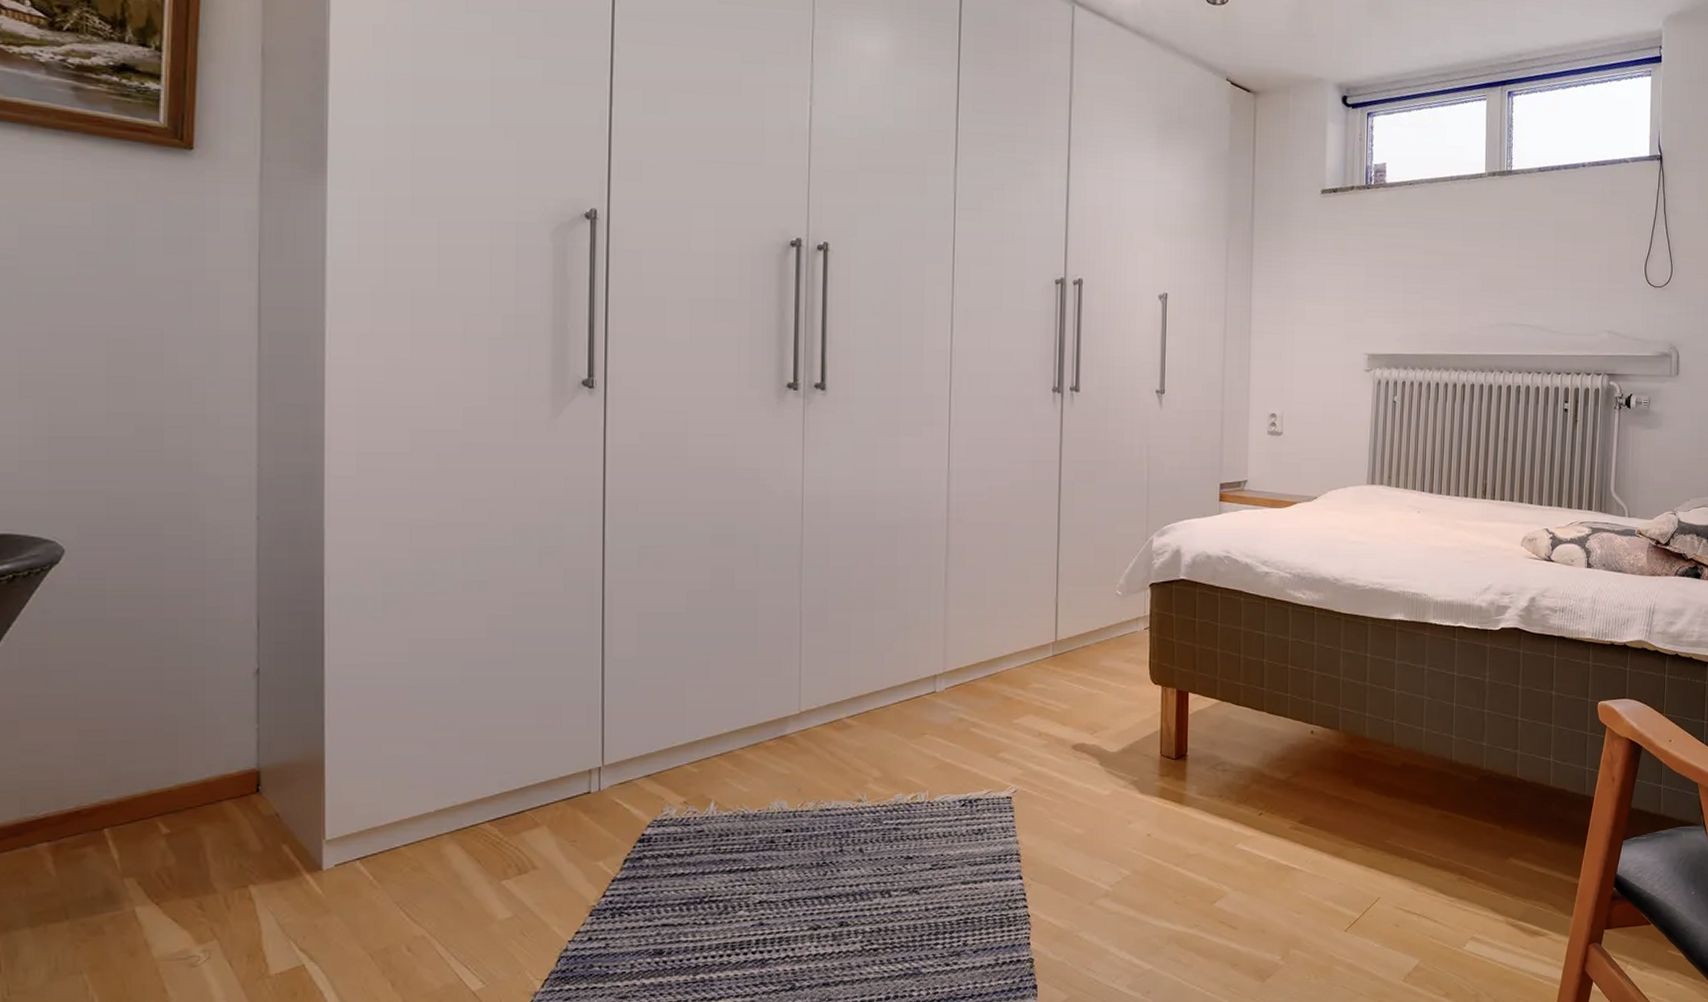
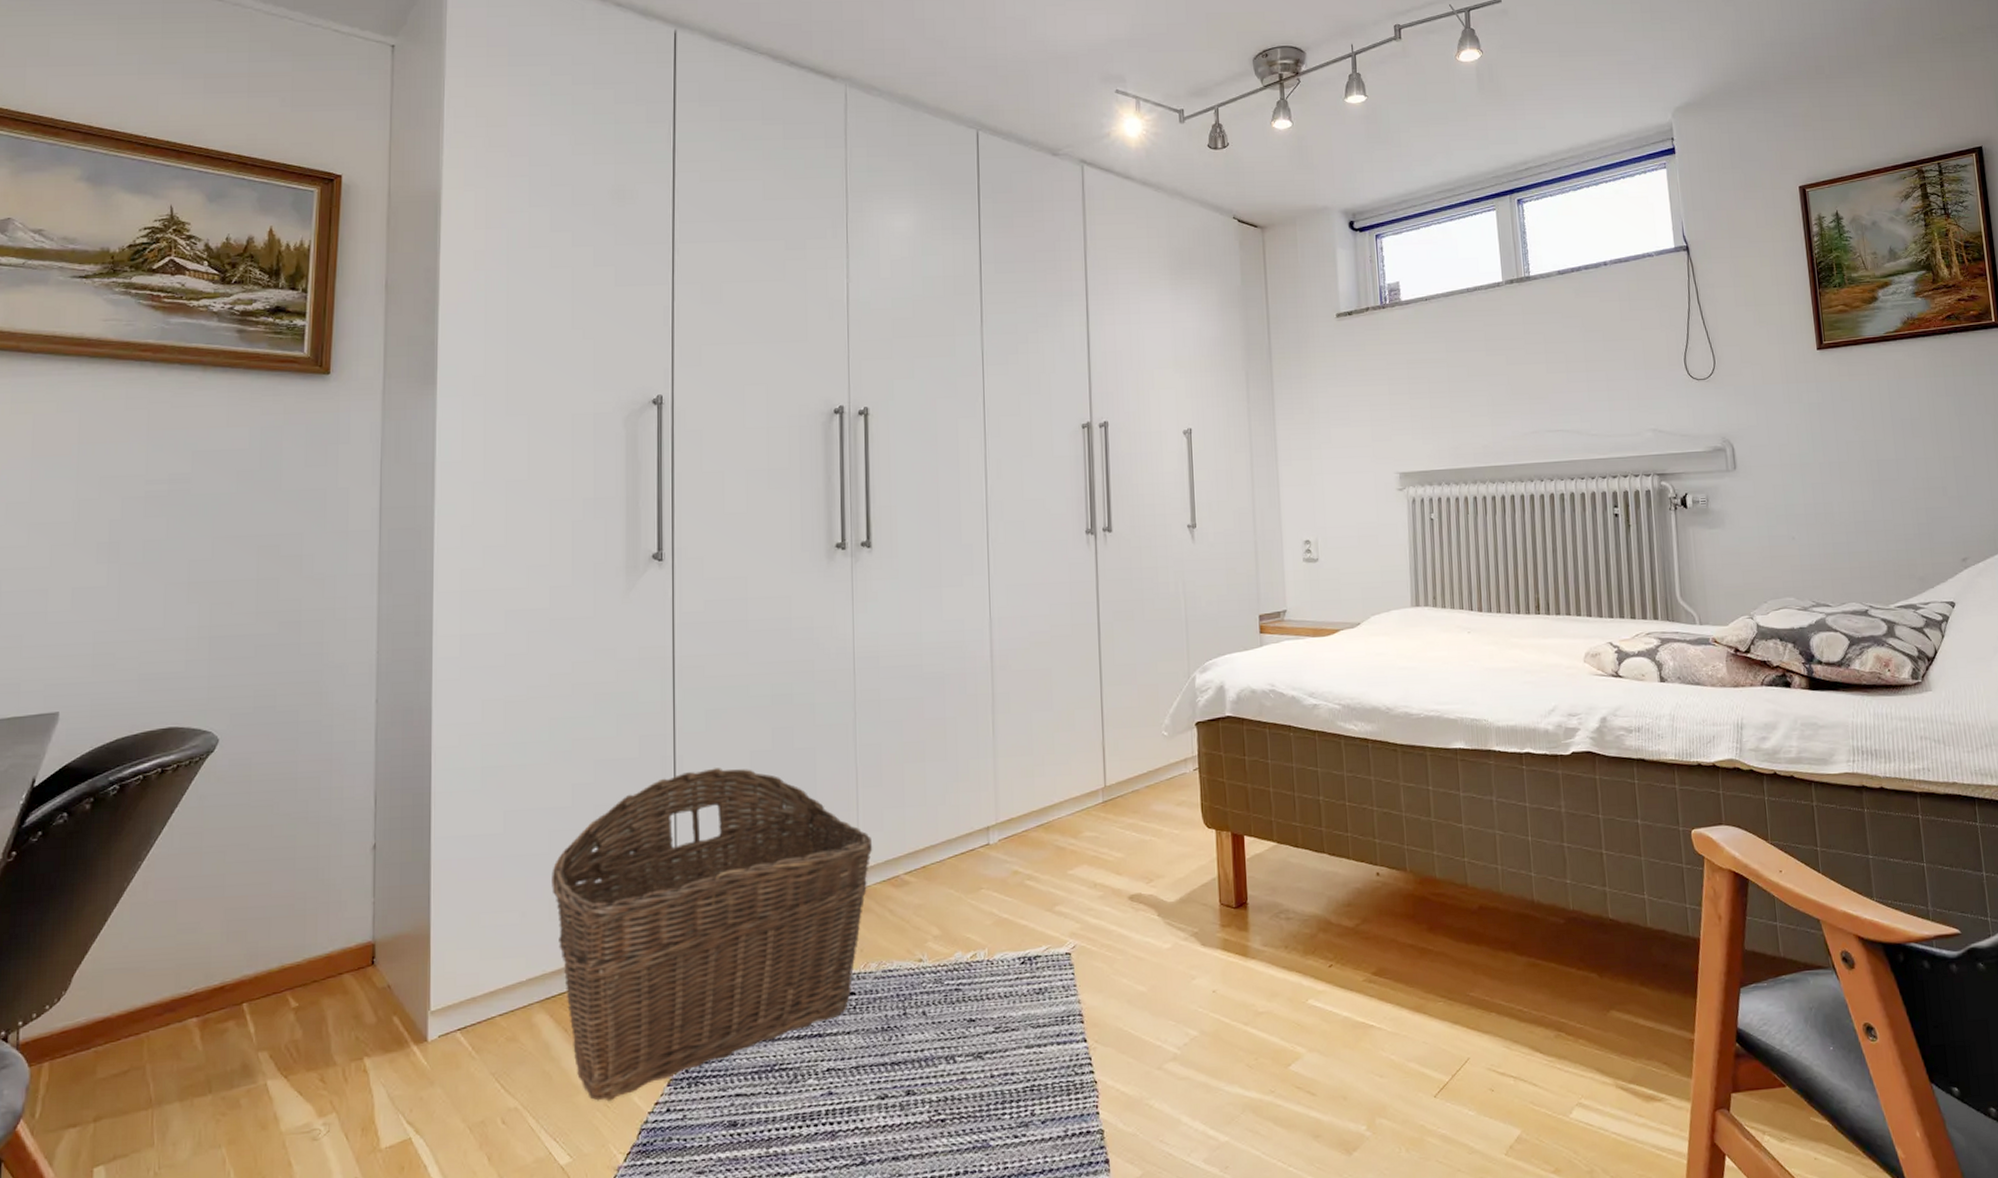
wicker basket: none [464,606,815,931] -> present [552,768,873,1102]

